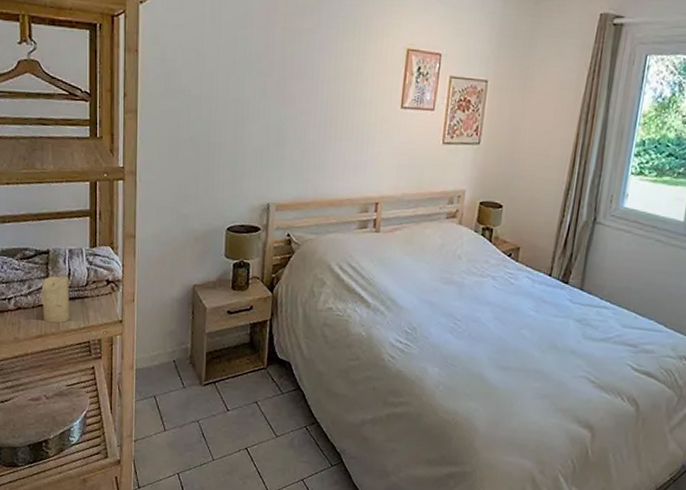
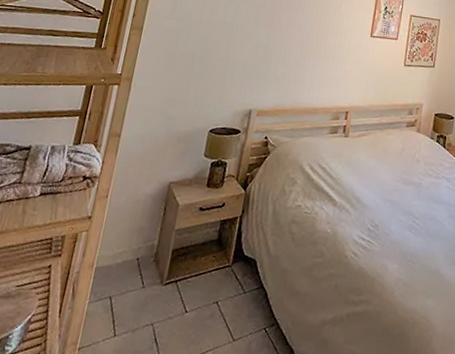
candle: present [40,275,69,324] -> none [8,171,46,220]

